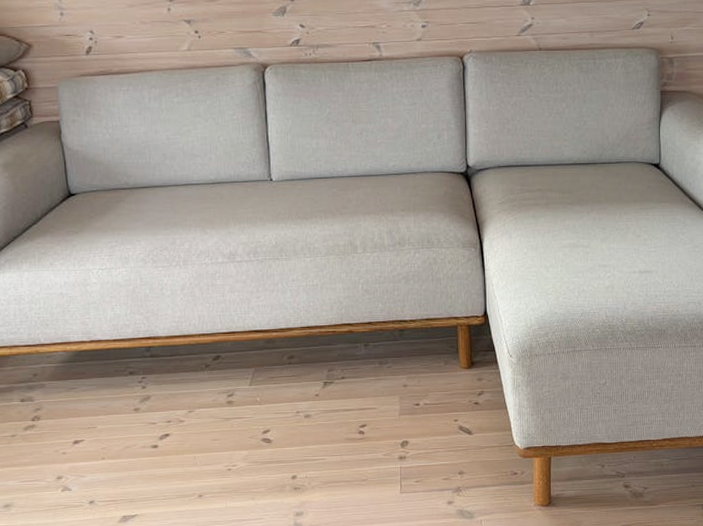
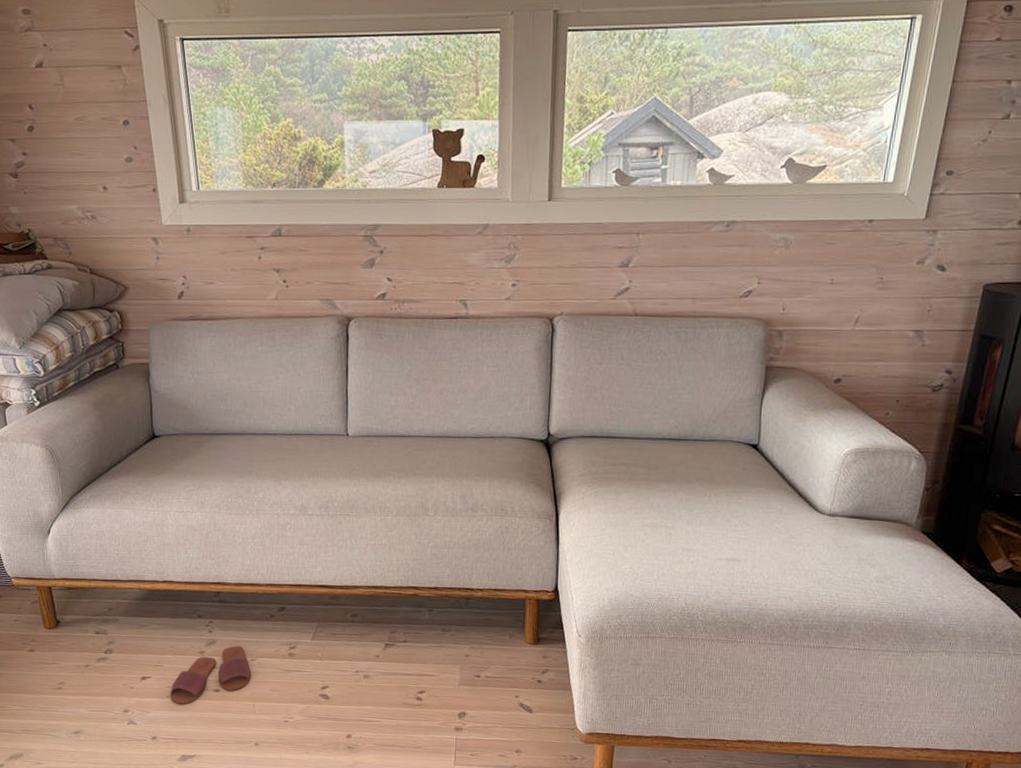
slippers: none [106,399,190,465] -> present [171,646,252,704]

